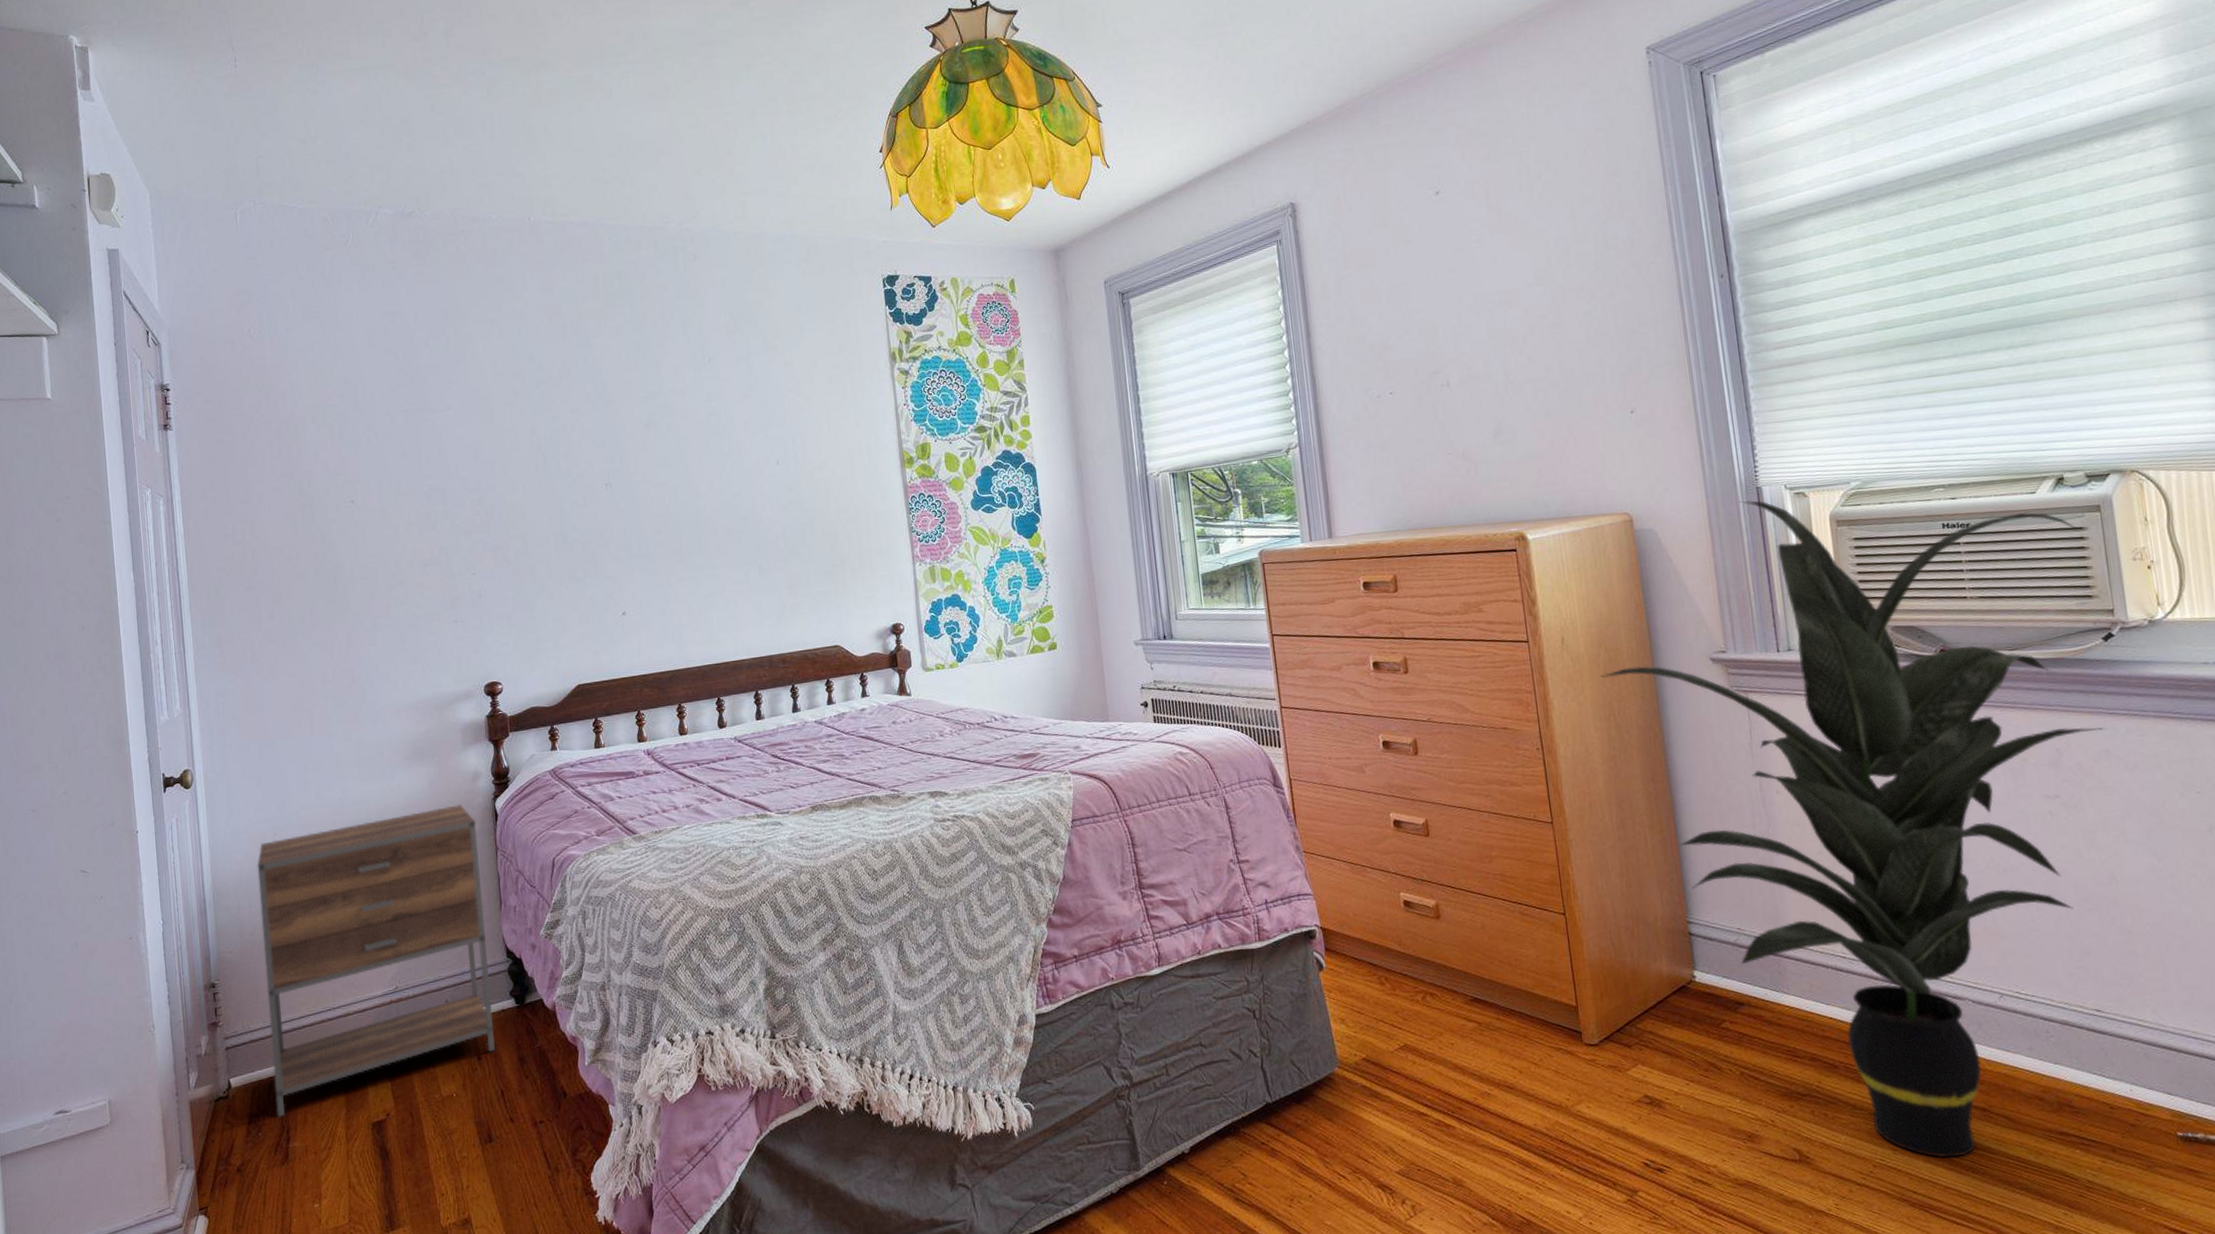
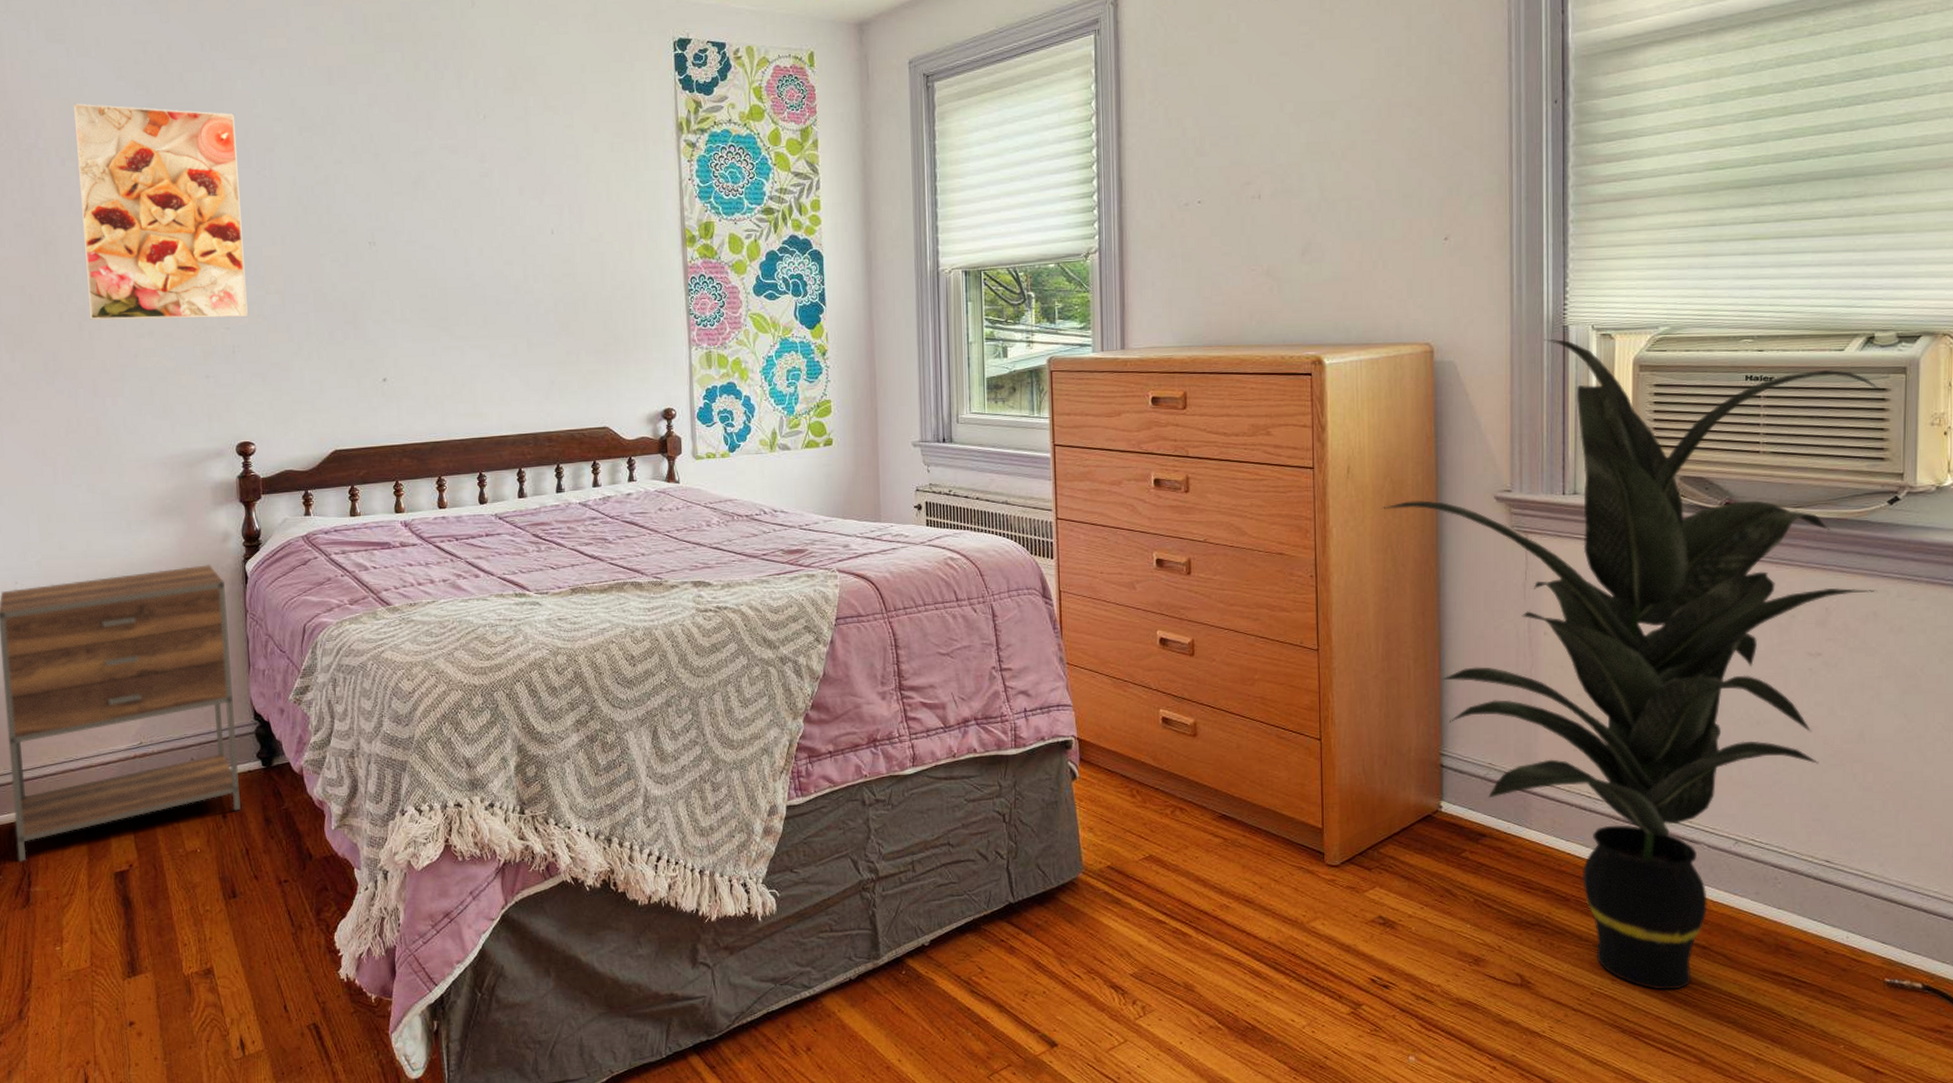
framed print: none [327,372,493,575] -> present [73,103,248,321]

